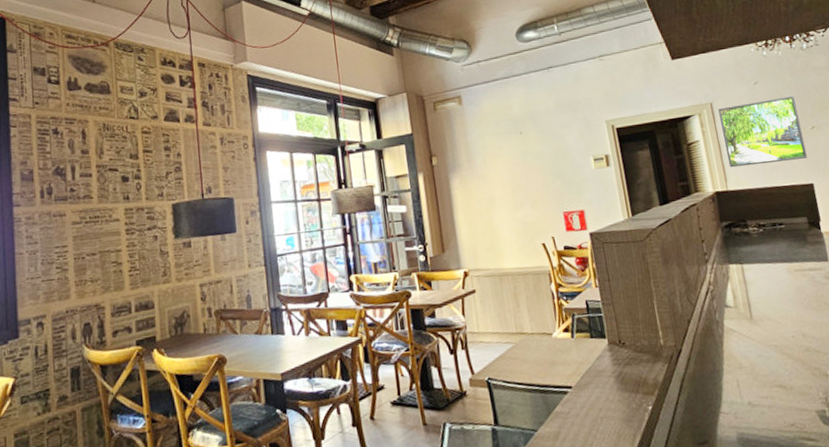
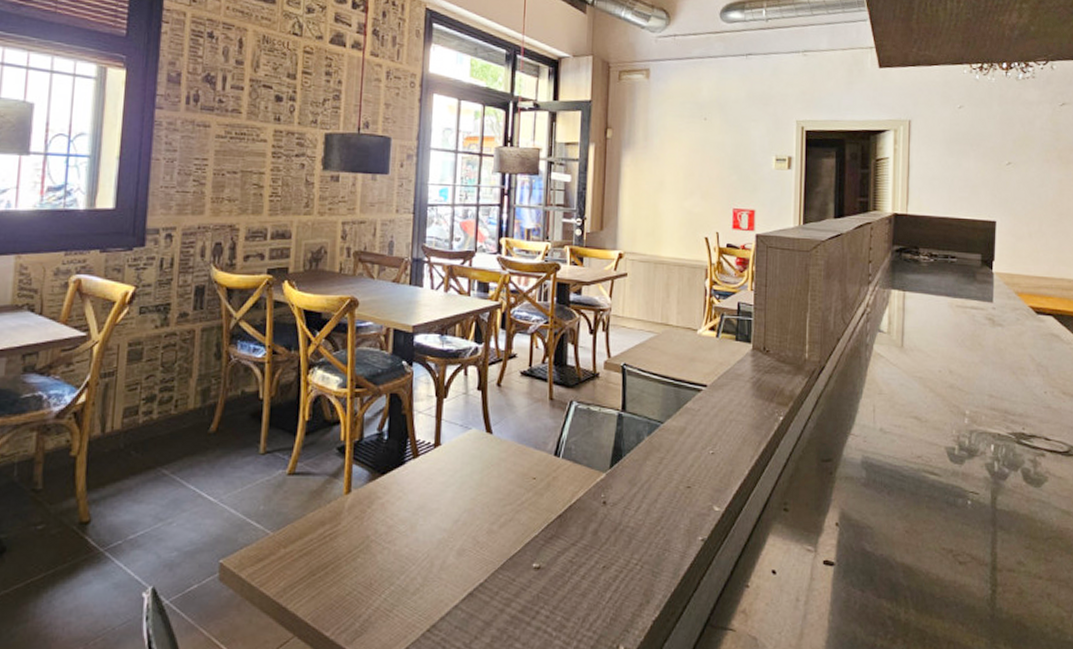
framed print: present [718,96,808,168] -> none [914,126,997,194]

